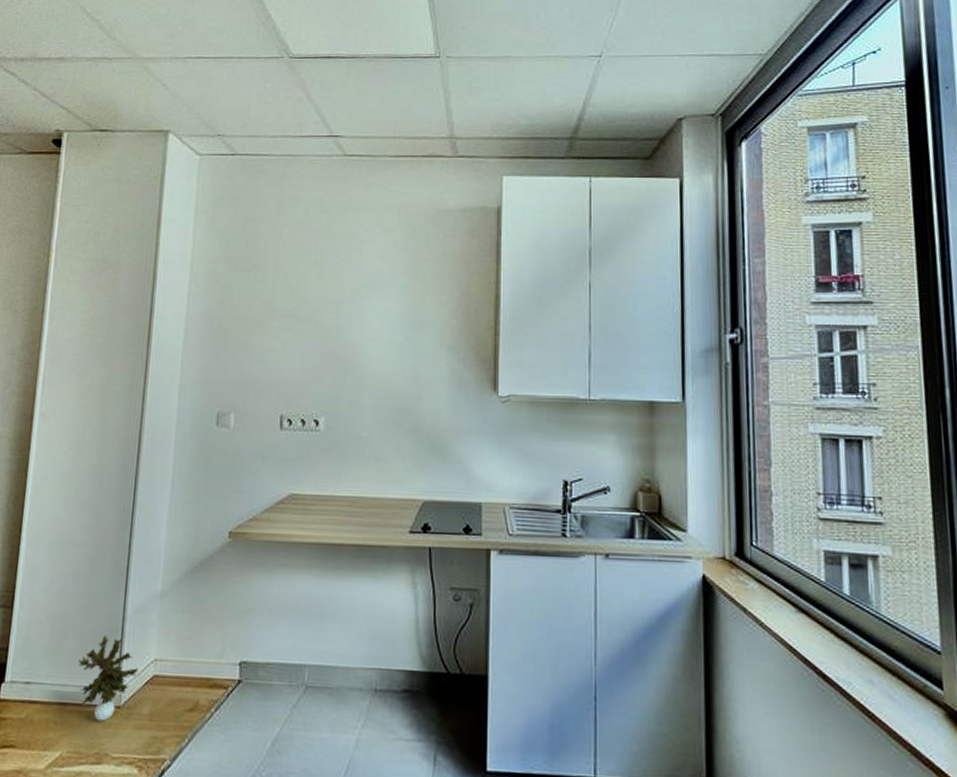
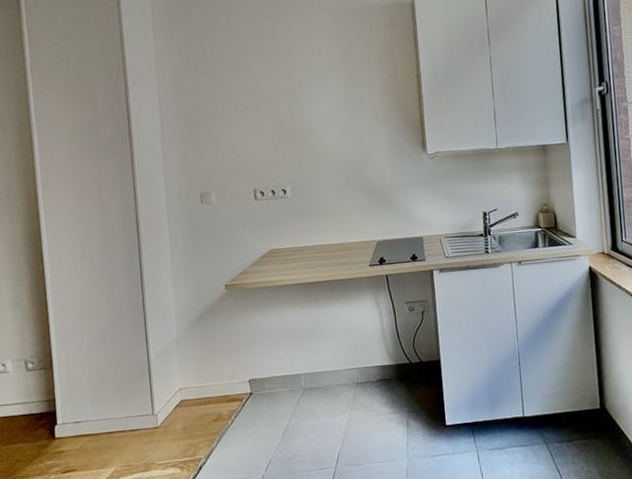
potted plant: present [78,635,139,722] -> none [116,377,168,440]

